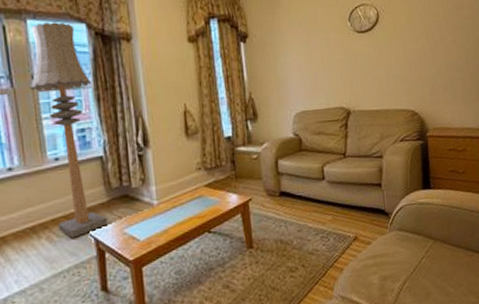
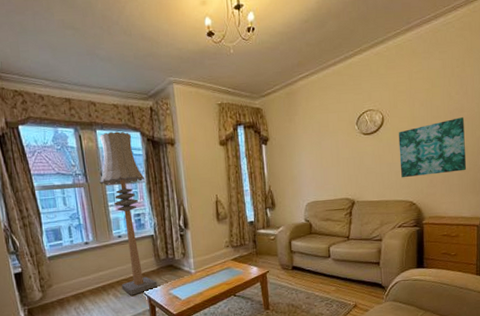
wall art: none [395,15,470,84] -> present [398,117,467,178]

